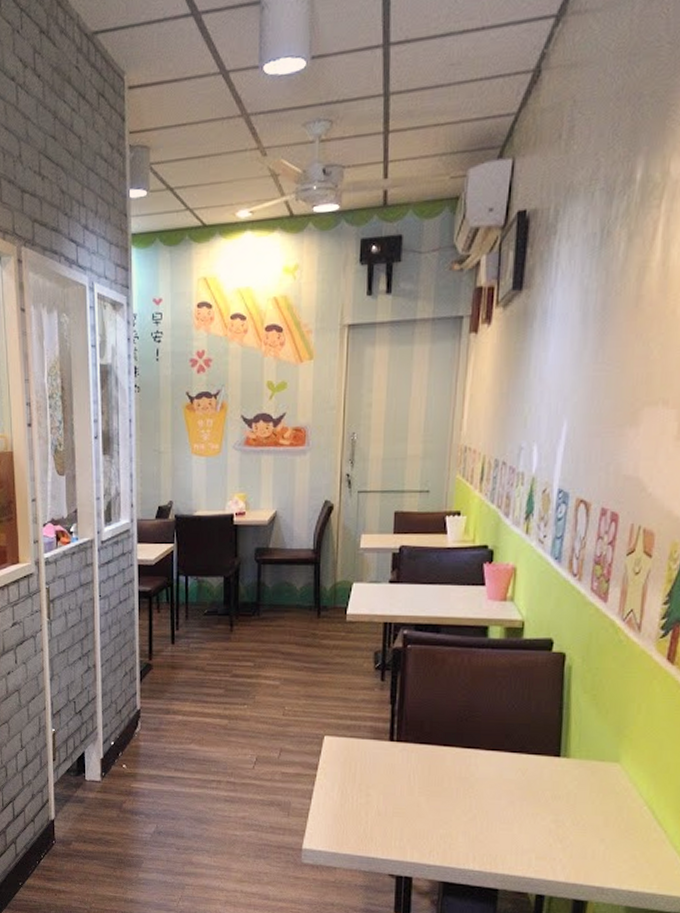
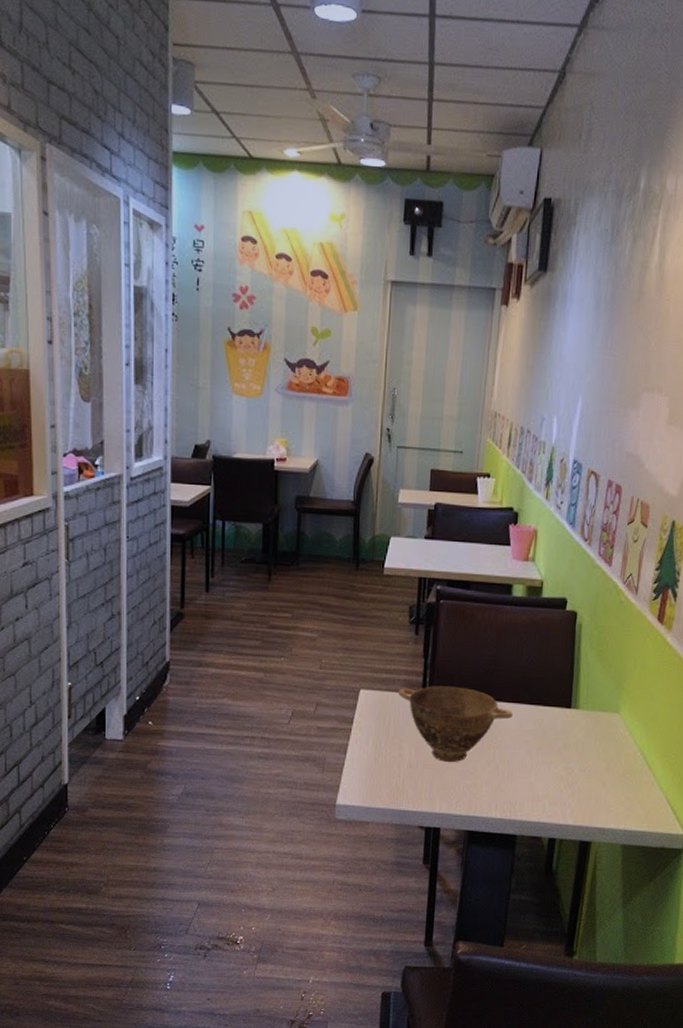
bowl: none [364,732,491,812] -> present [398,686,513,763]

